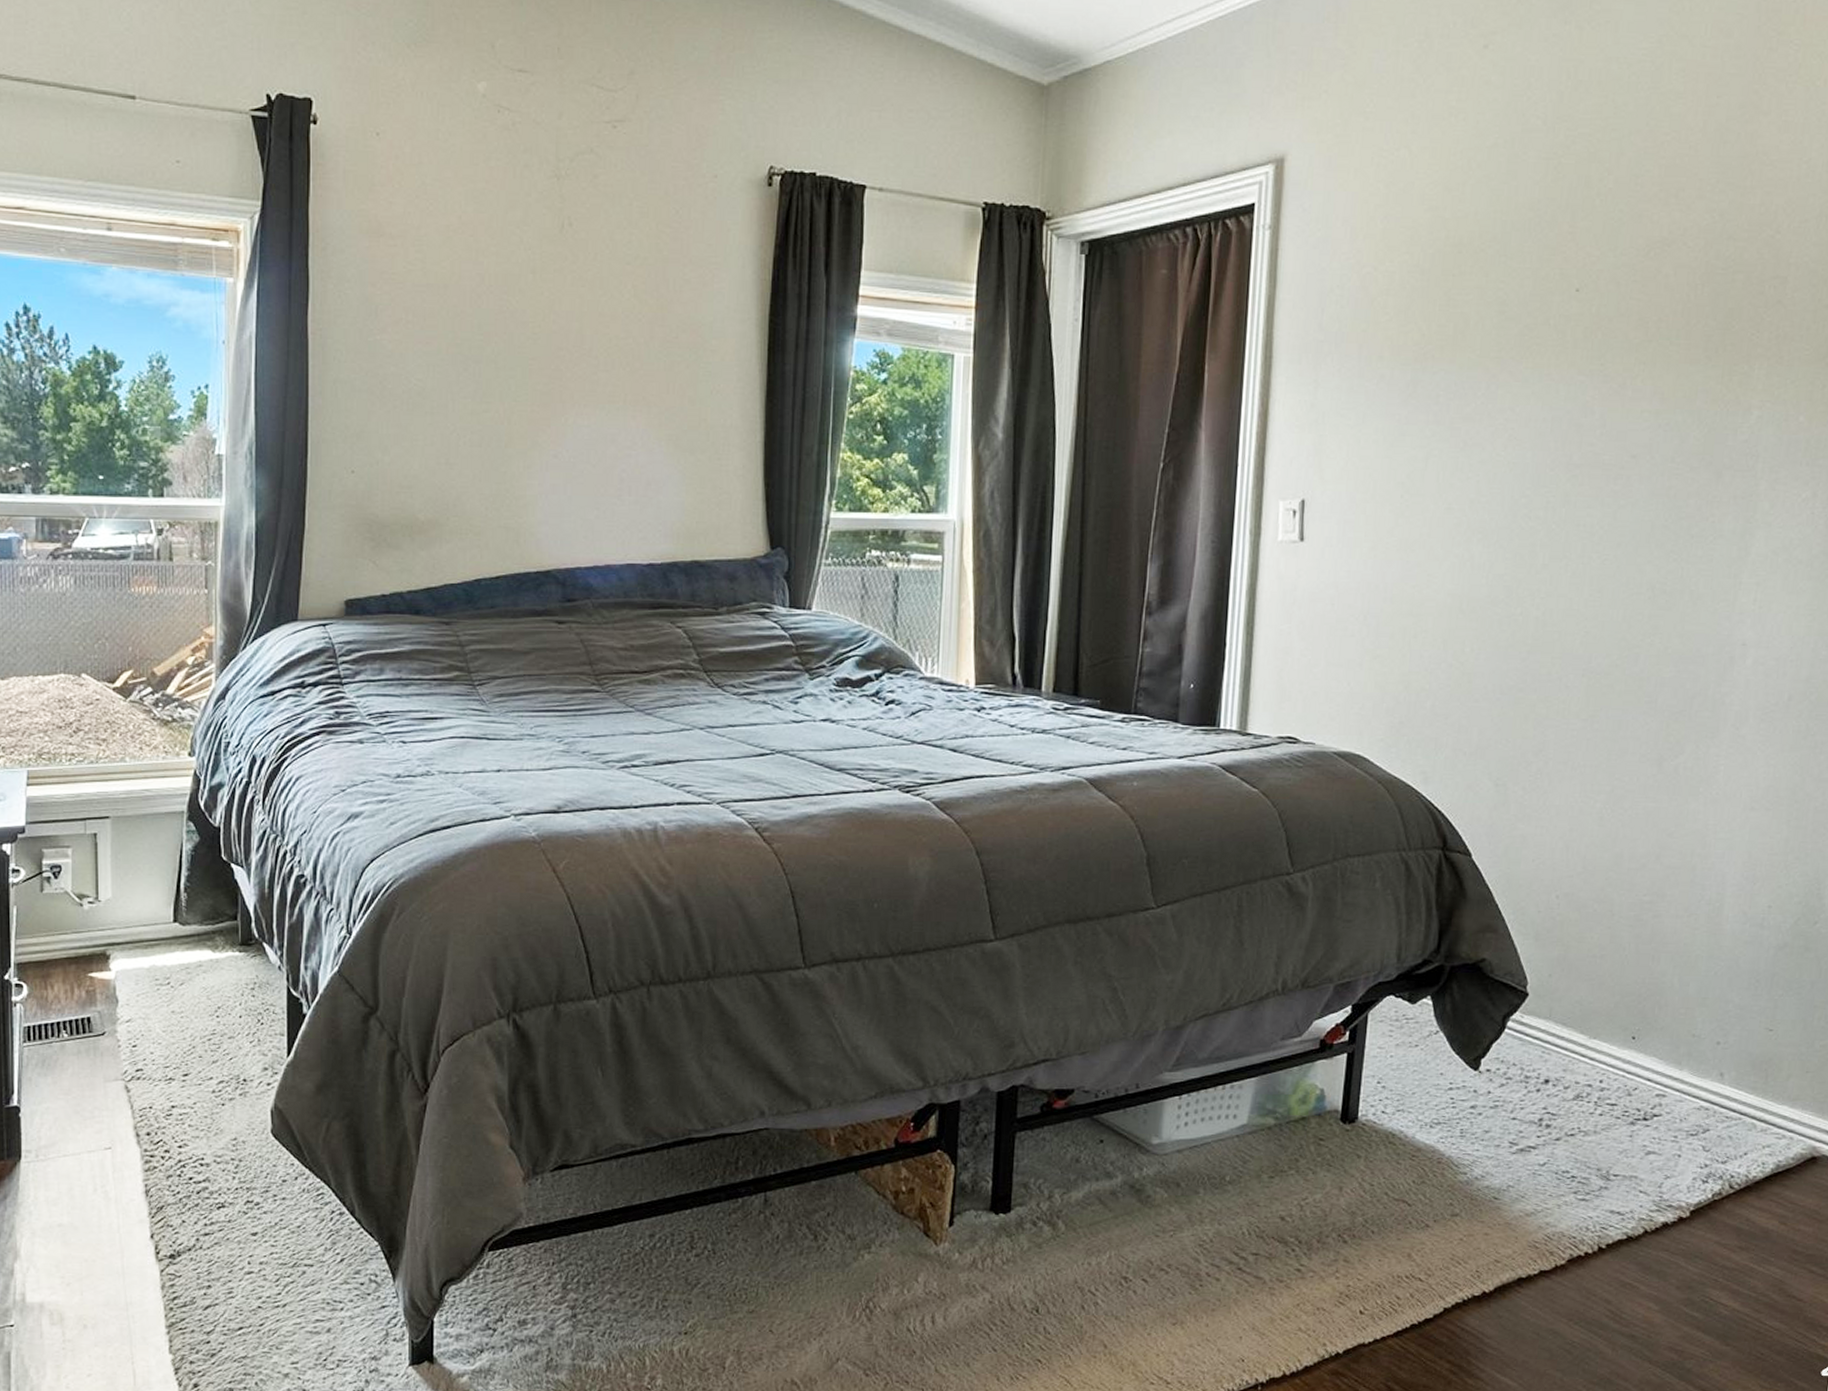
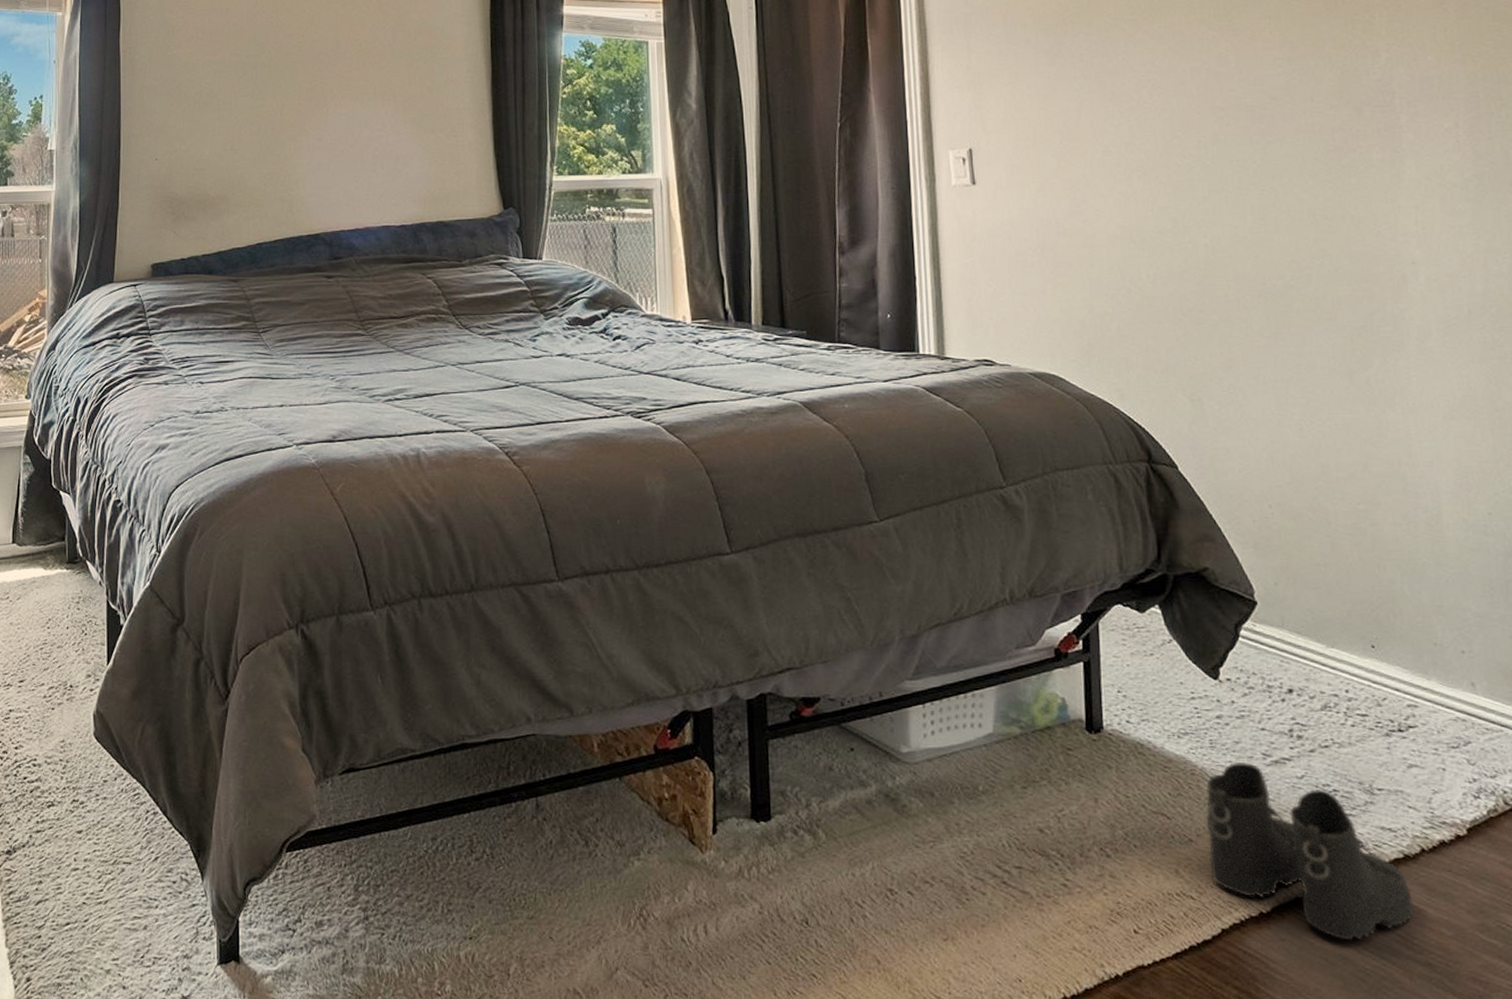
boots: none [1441,1151,1629,1316] -> present [1205,762,1414,941]

